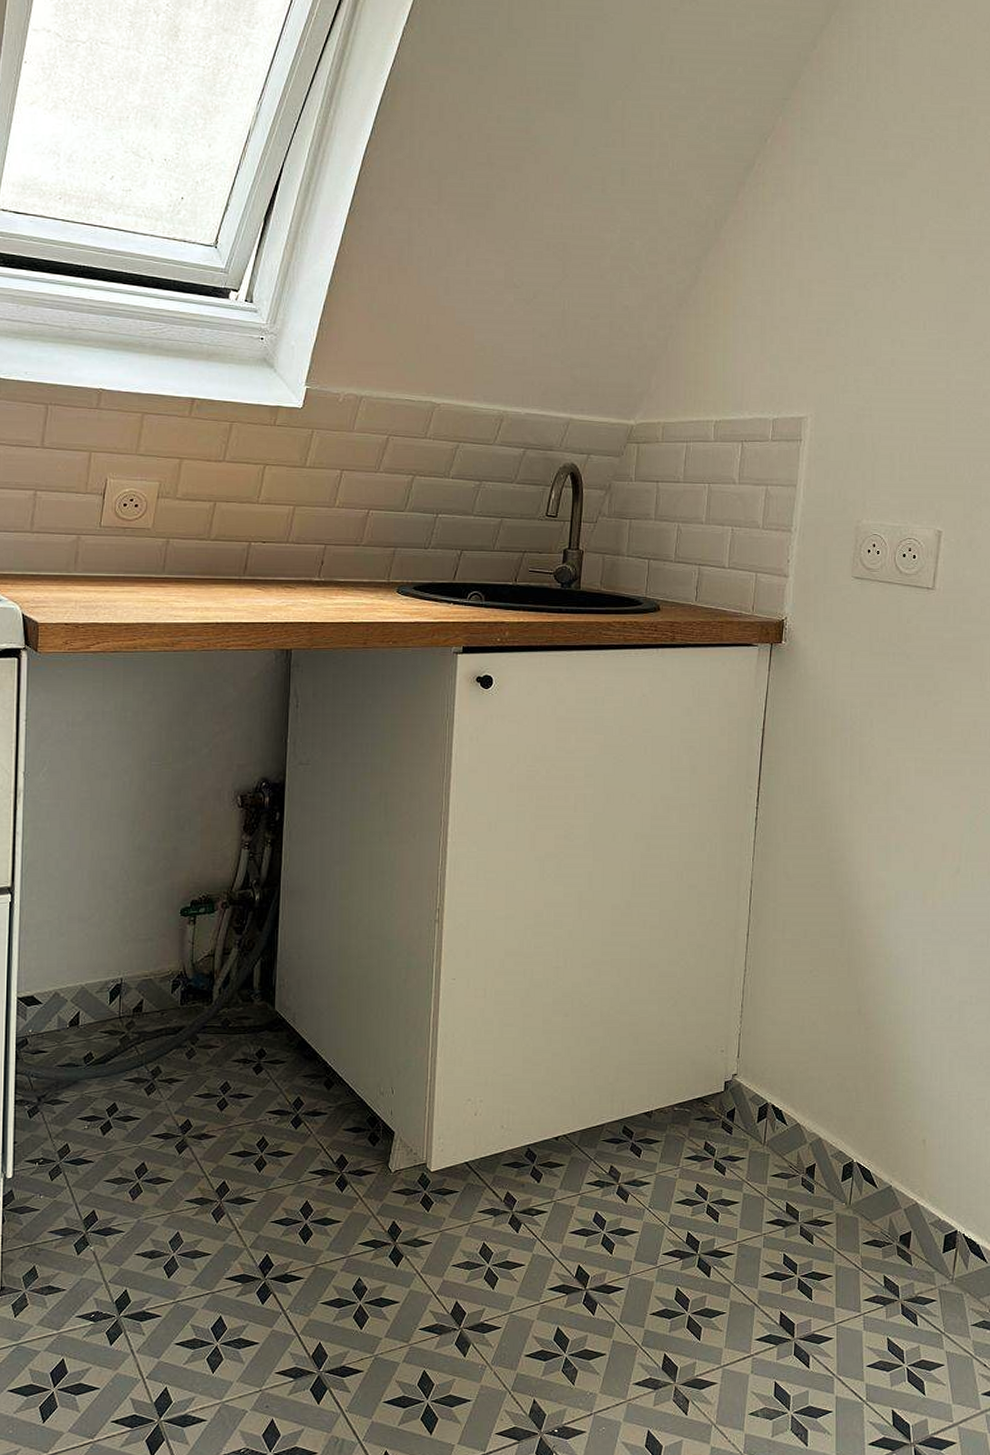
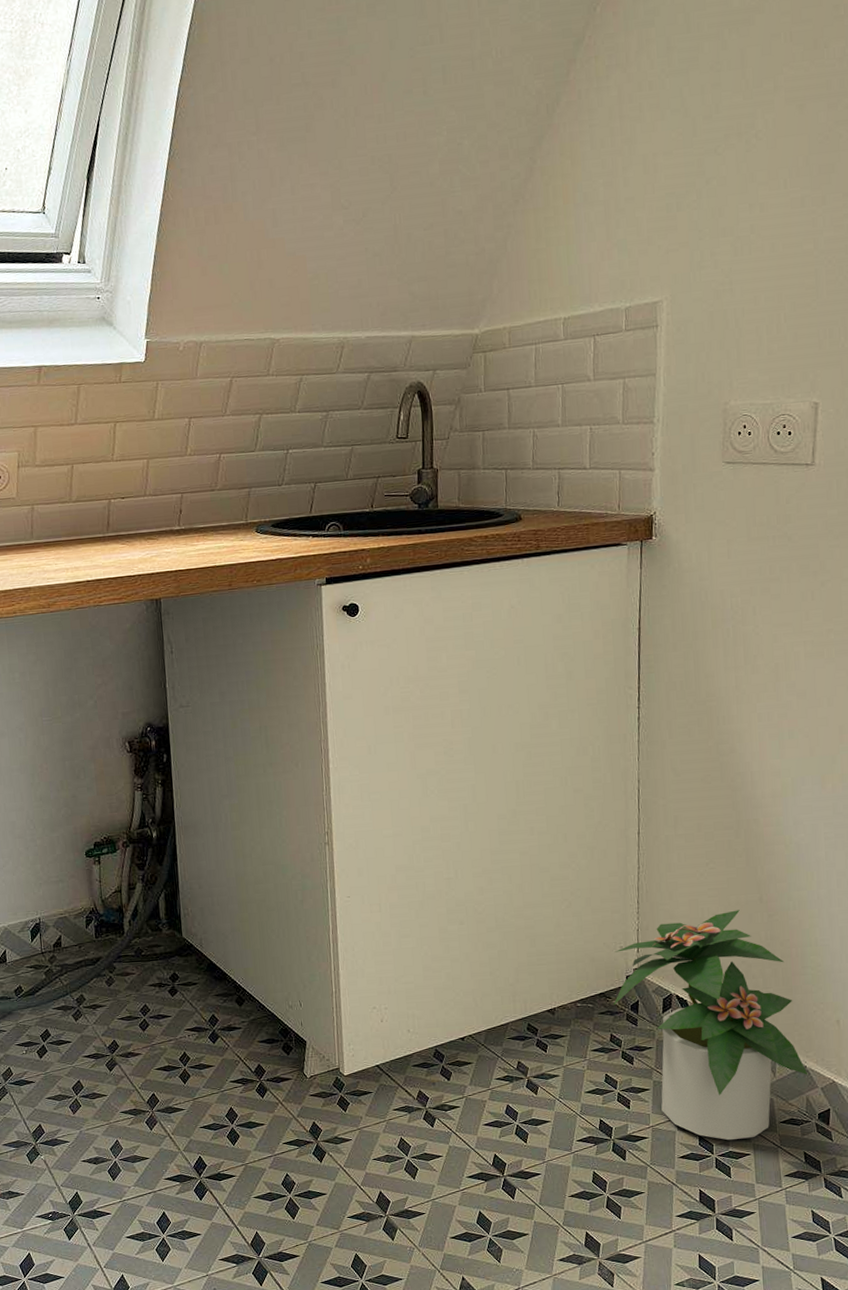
potted plant: none [710,1020,893,1261] -> present [613,910,808,1141]

